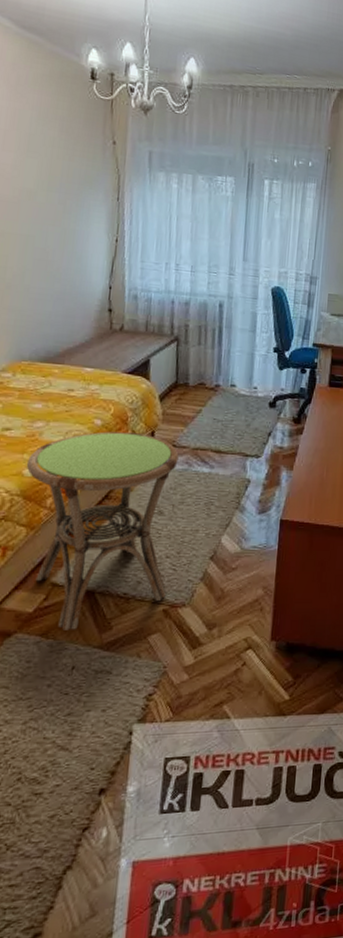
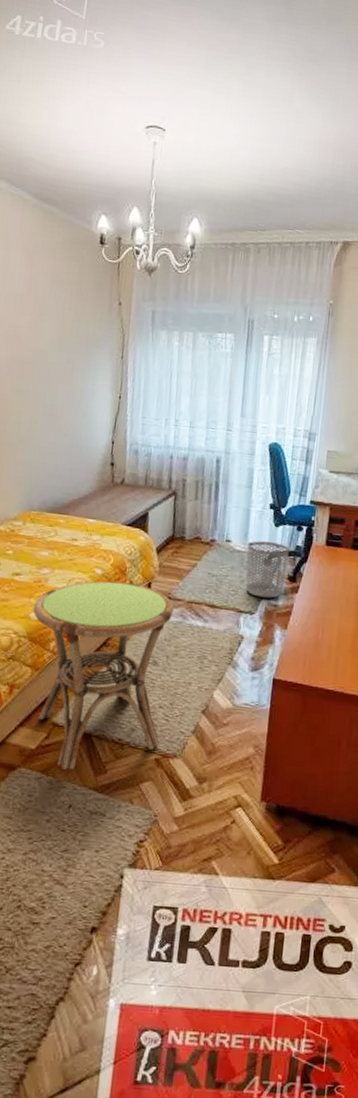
waste bin: none [251,384,294,441] -> present [245,541,289,599]

